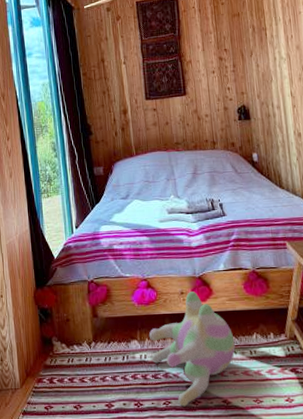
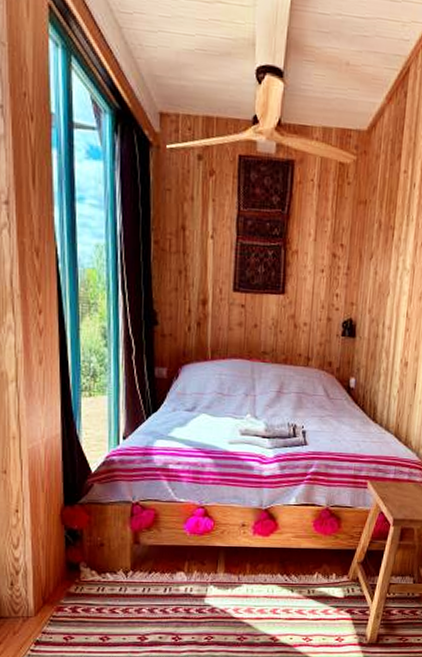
plush toy: present [148,291,235,407] -> none [198,524,294,642]

